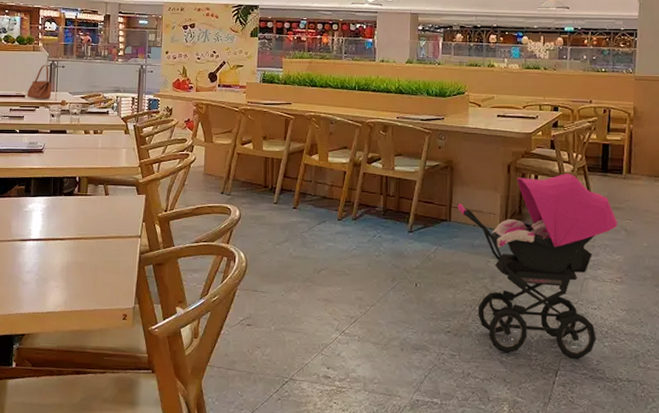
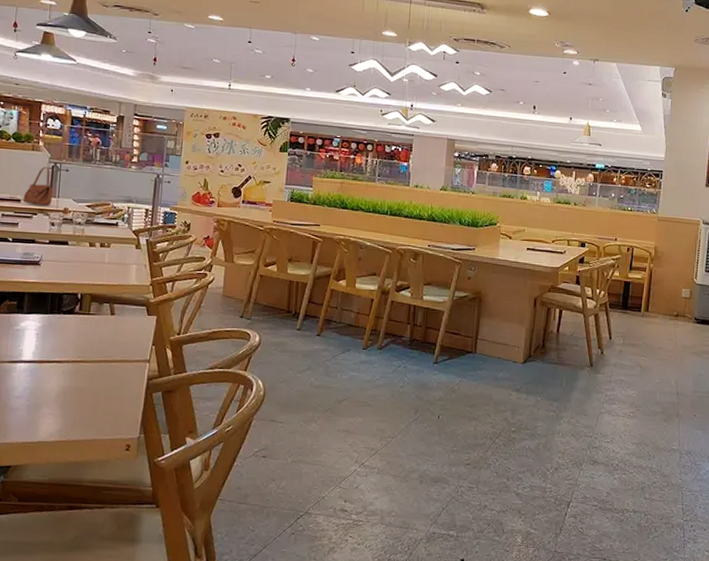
baby stroller: present [457,173,618,360] -> none [483,308,634,492]

